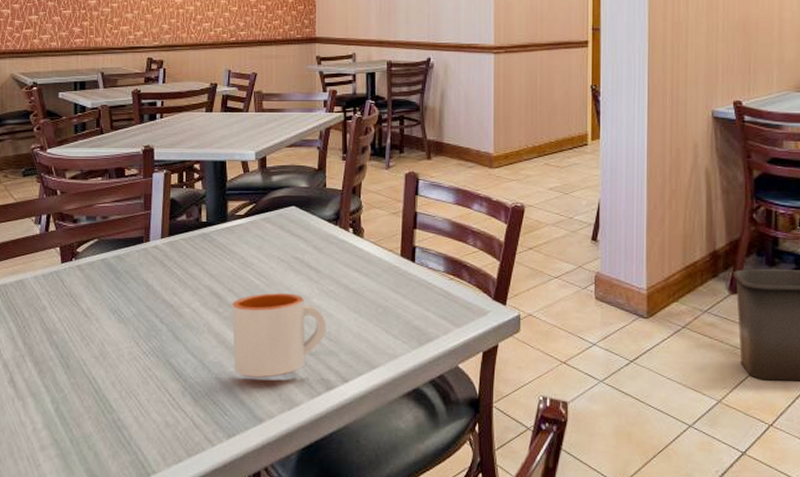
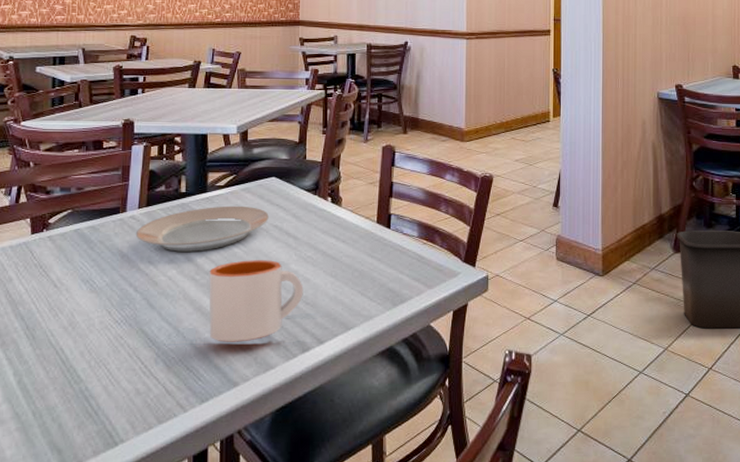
plate: none [159,236,290,284] -> present [135,205,269,252]

